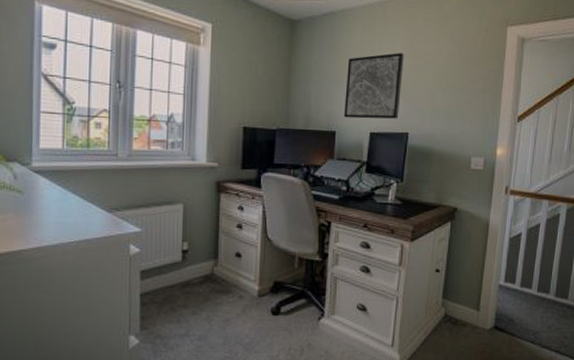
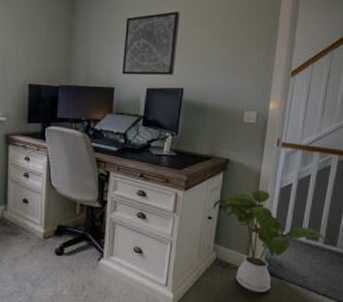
house plant: none [441,240,561,350] -> present [214,190,330,292]

